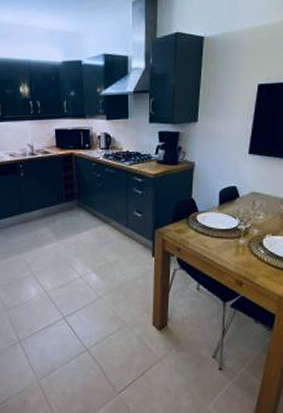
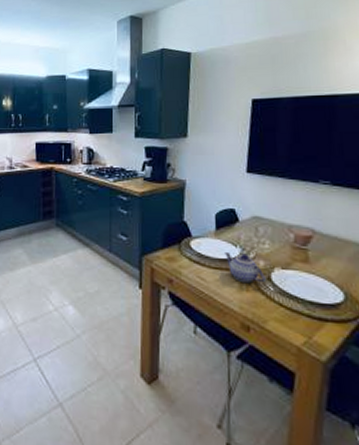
teapot: none [226,224,259,249] -> present [225,252,267,284]

